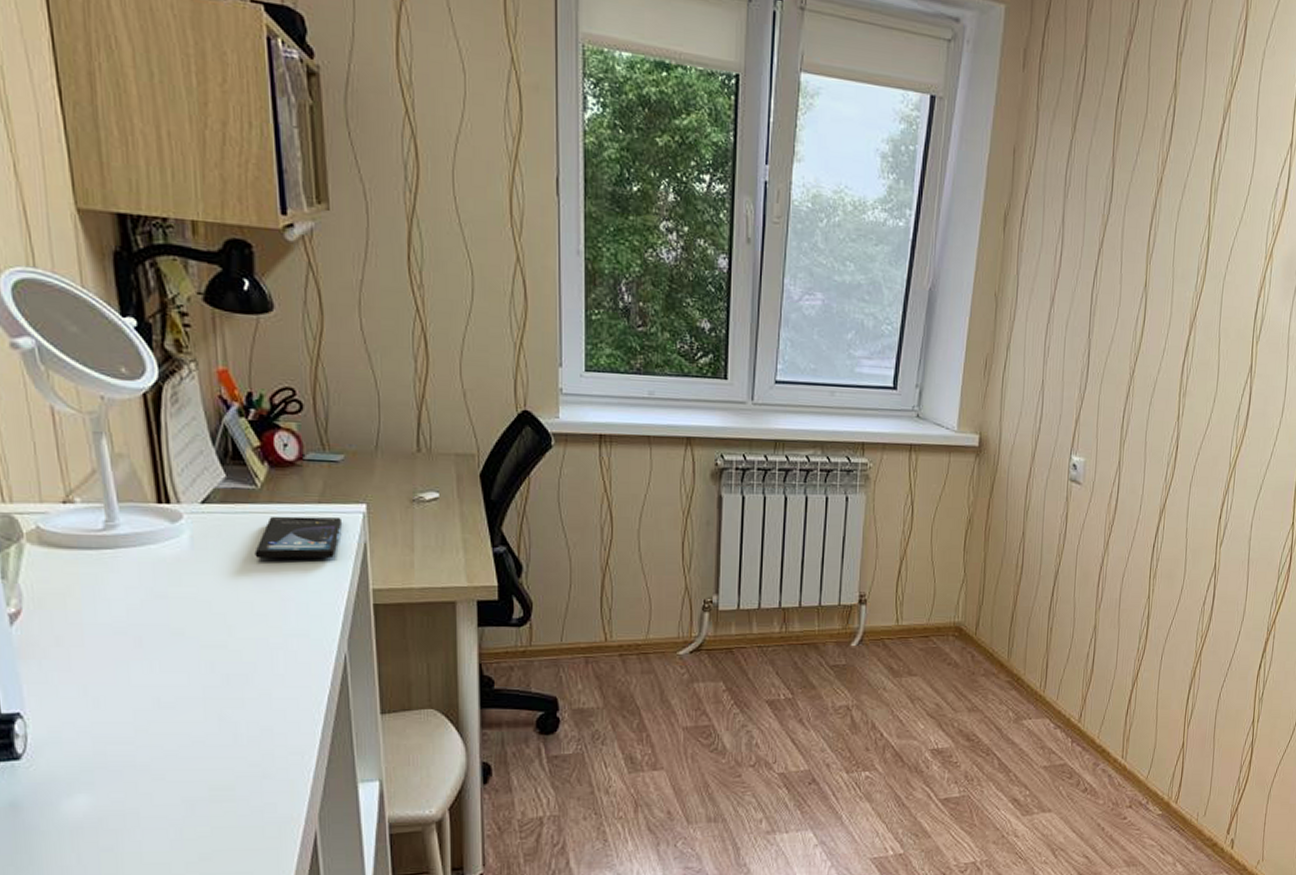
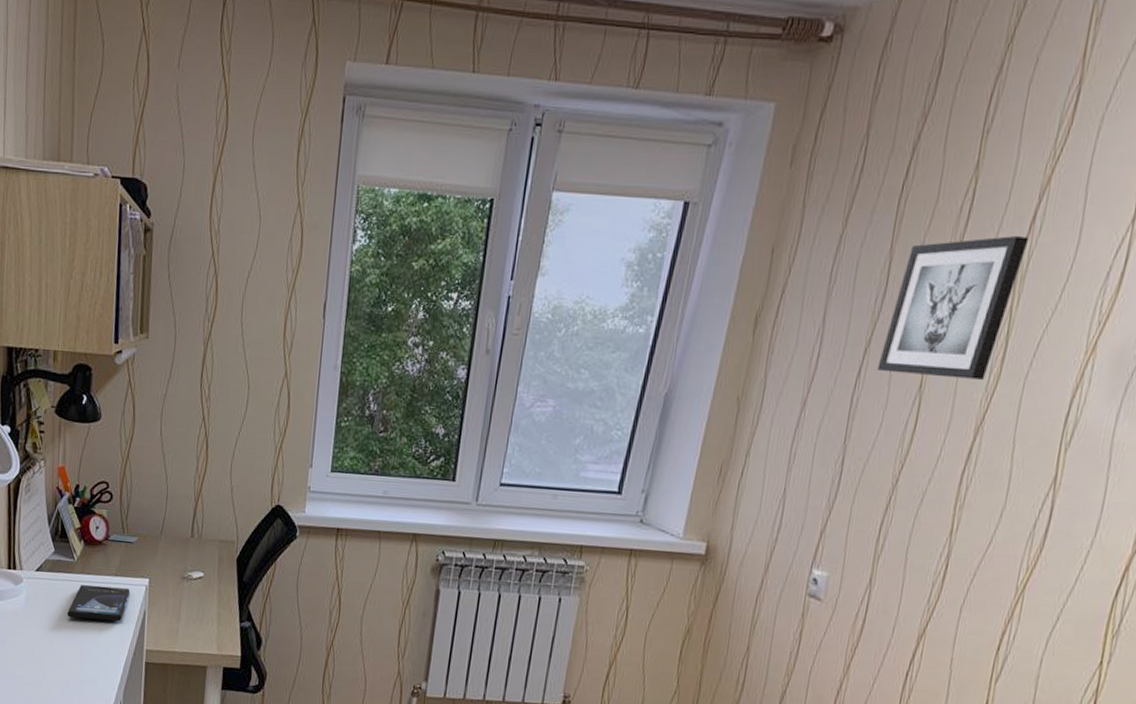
wall art: none [1110,151,1218,280] -> present [877,236,1029,380]

